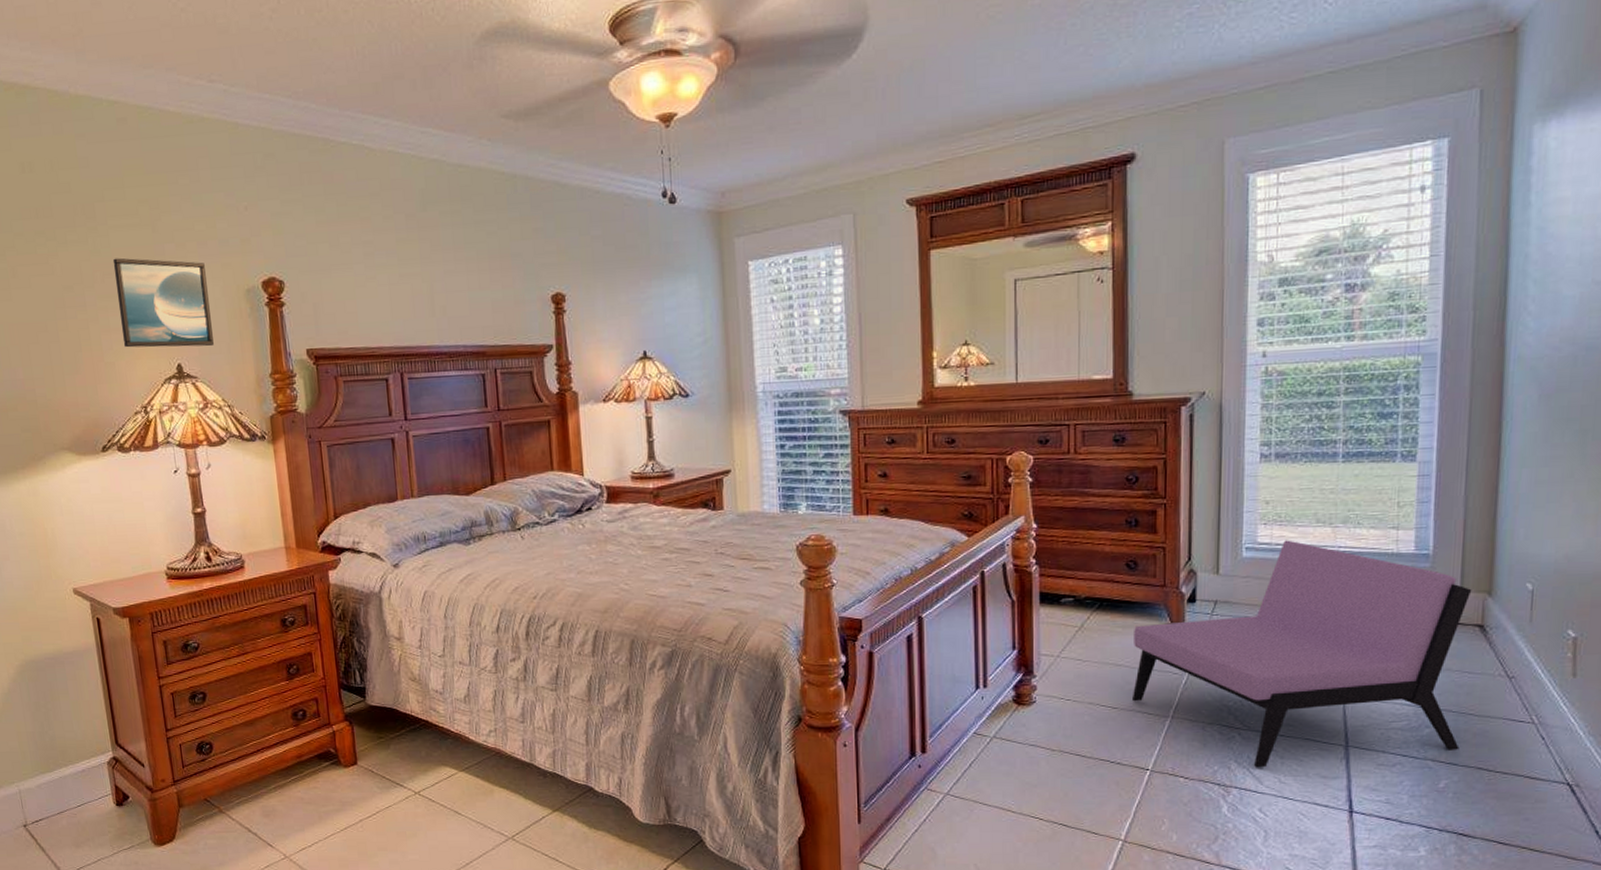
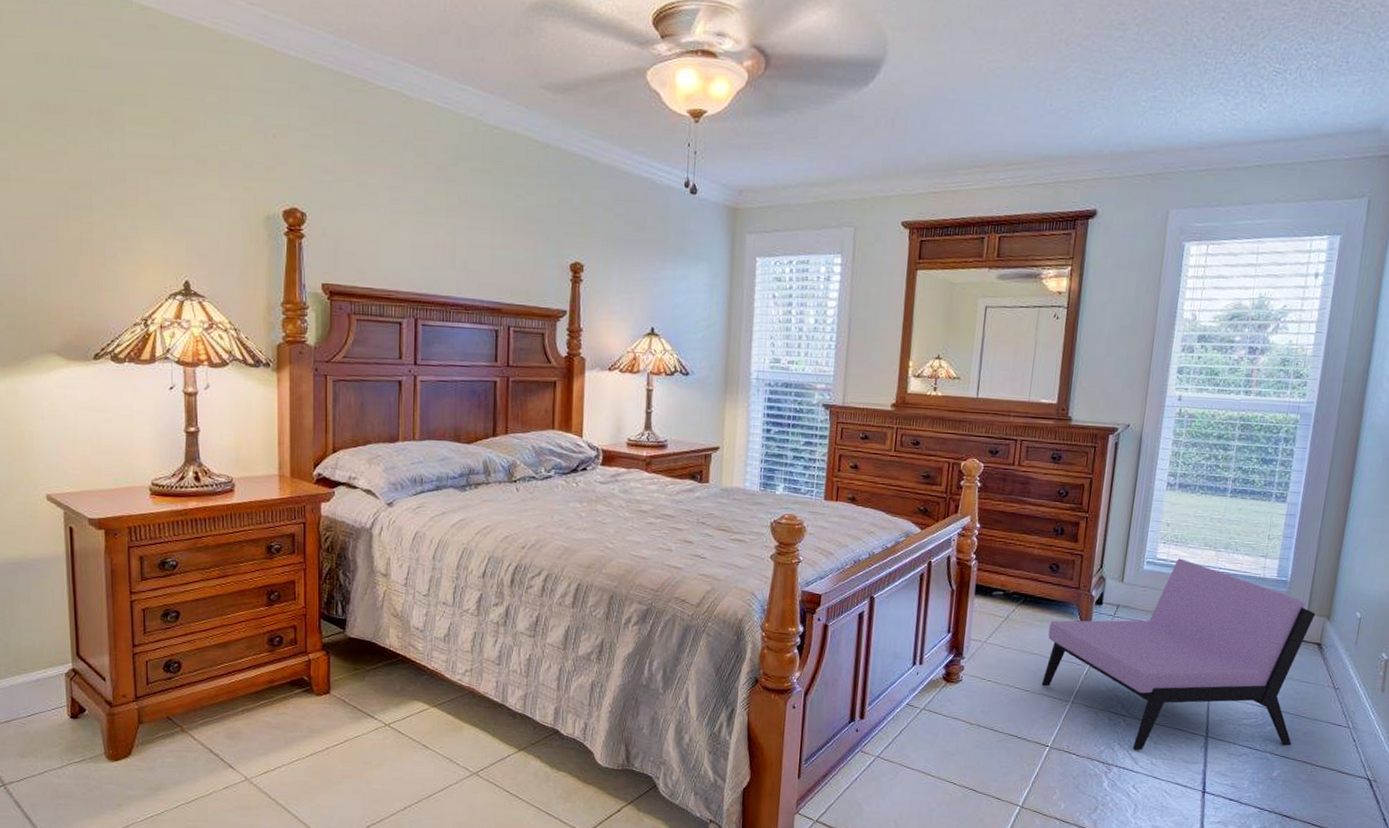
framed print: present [112,258,214,348] -> none [126,165,226,268]

